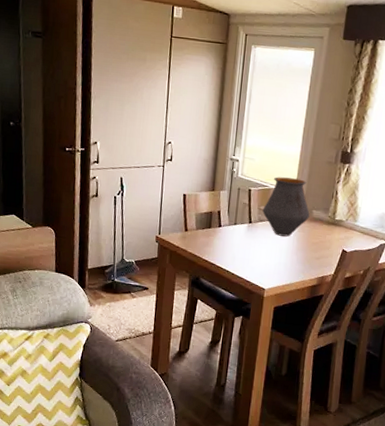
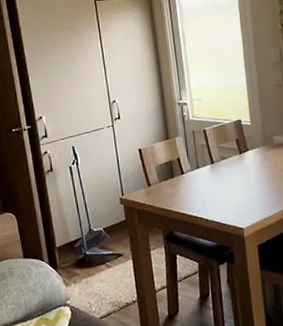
vase: present [262,177,310,237] -> none [222,108,271,170]

